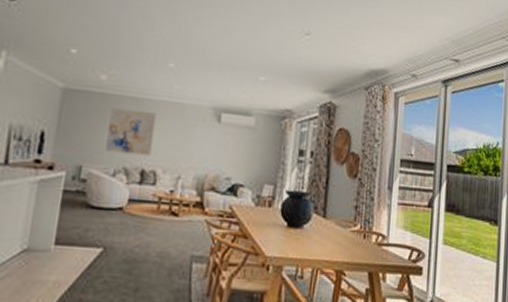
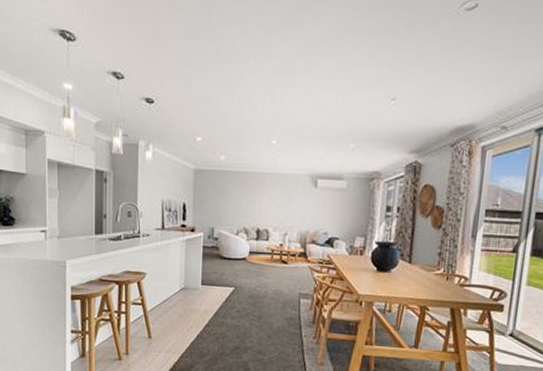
wall art: present [105,108,157,156] -> none [229,182,265,218]

